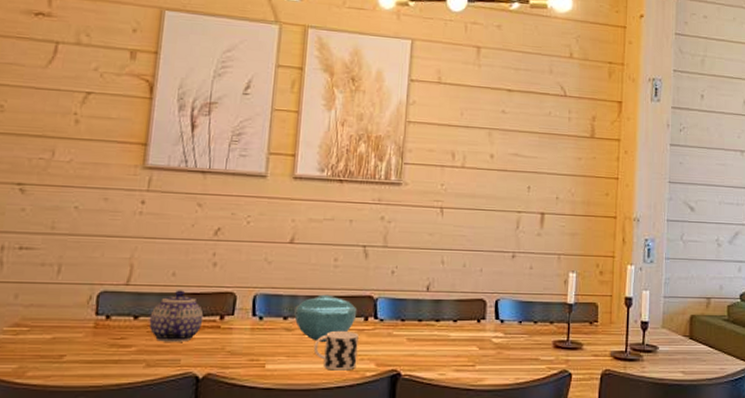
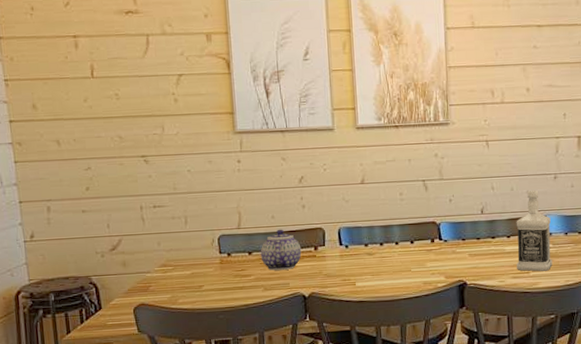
bowl: present [294,294,358,342] -> none [373,223,425,262]
cup: present [313,330,359,371] -> none [392,251,429,284]
bottle: none [461,268,504,365] -> present [516,189,553,272]

